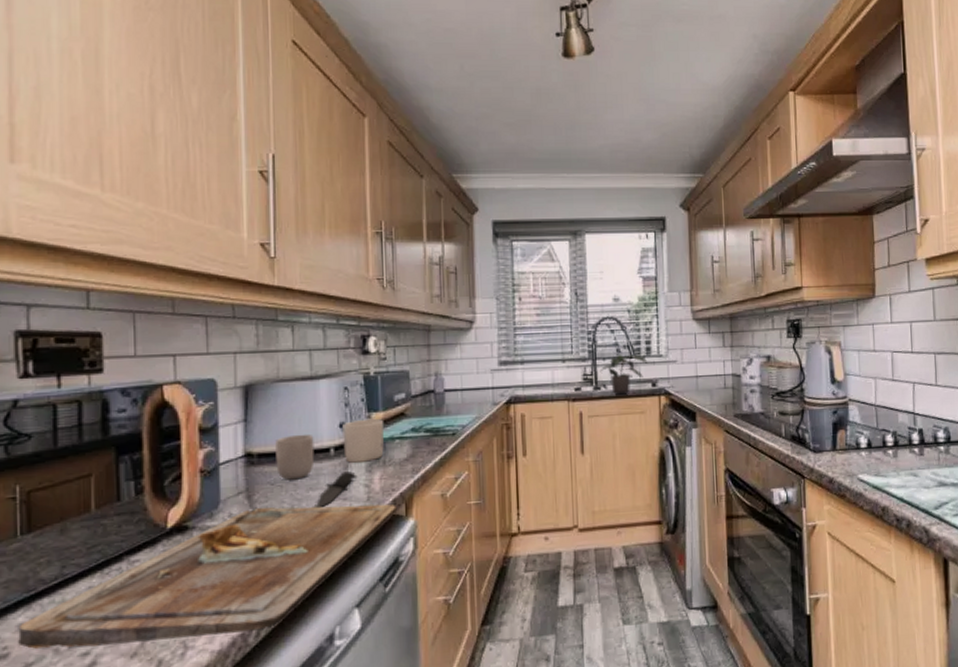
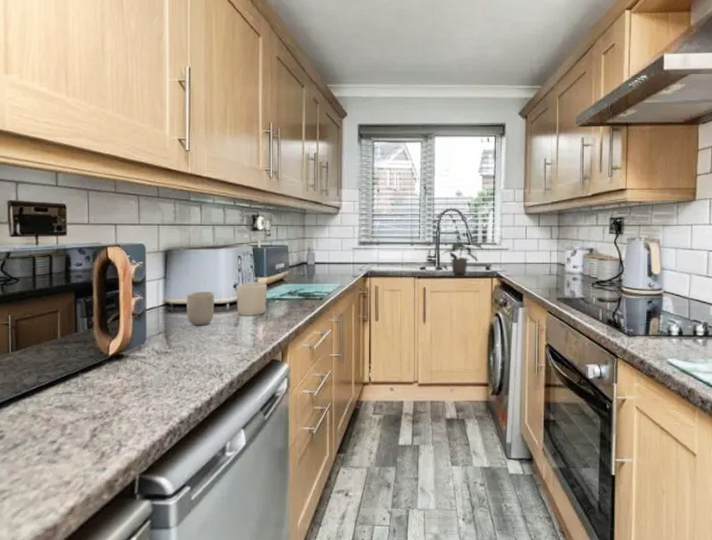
cutting board: present [18,503,397,649] -> none [10,345,275,438]
knife: present [311,471,358,508] -> none [212,323,246,349]

